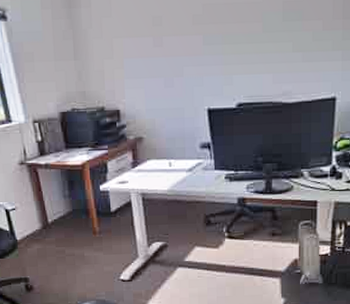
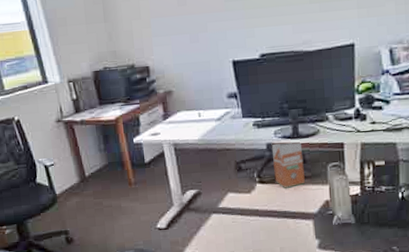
waste bin: none [242,197,275,245] -> present [271,142,305,188]

